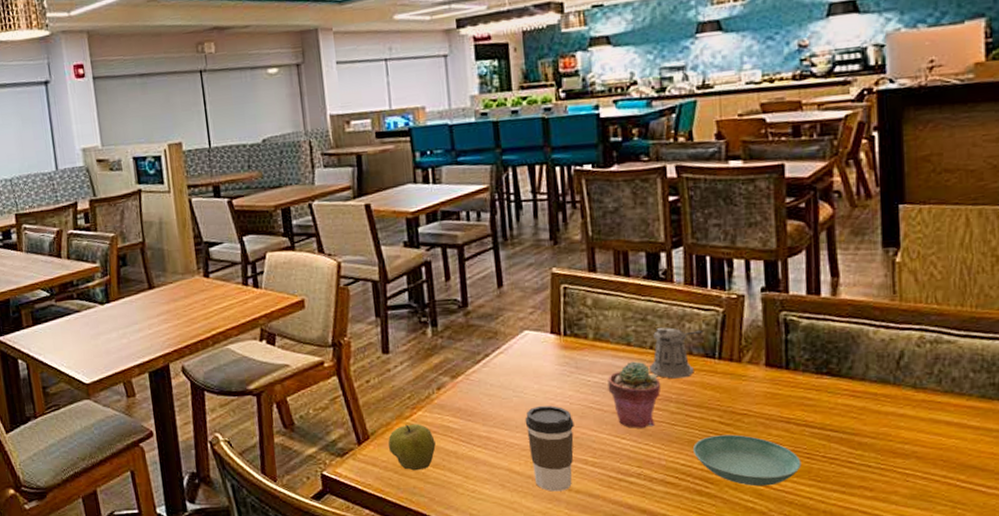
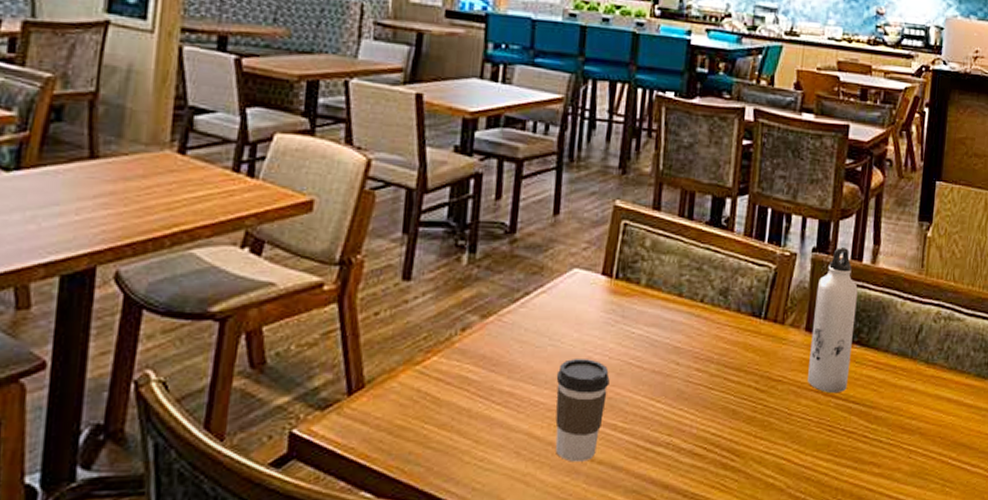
apple: present [388,423,436,471] -> none [387,371,447,432]
potted succulent: present [607,361,661,429] -> none [651,314,706,392]
pepper shaker: present [650,327,703,379] -> none [697,279,754,337]
saucer: present [692,434,802,487] -> none [725,402,823,461]
water bottle: none [772,283,822,424] -> present [808,246,858,394]

